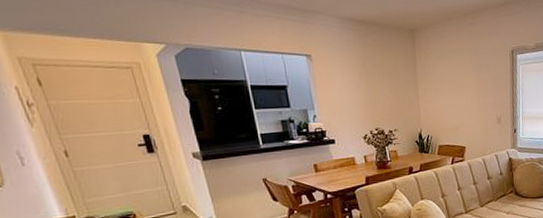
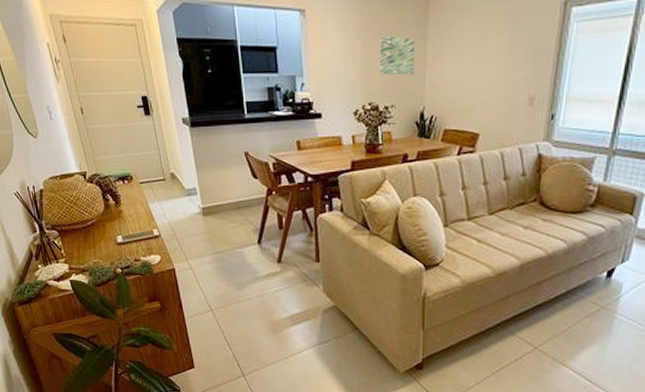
wall art: none [379,75,410,106] -> present [380,36,416,76]

